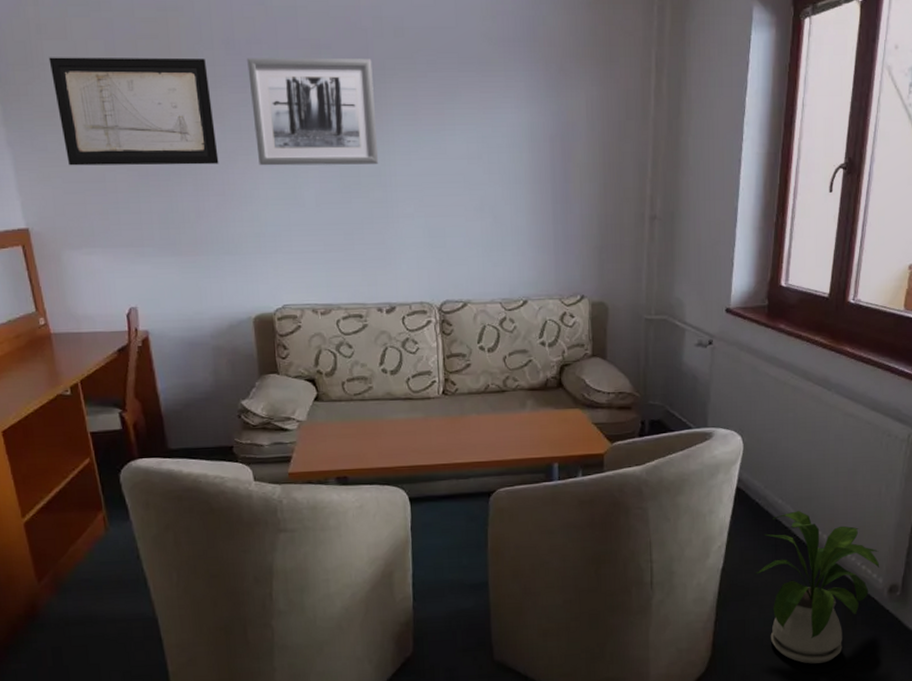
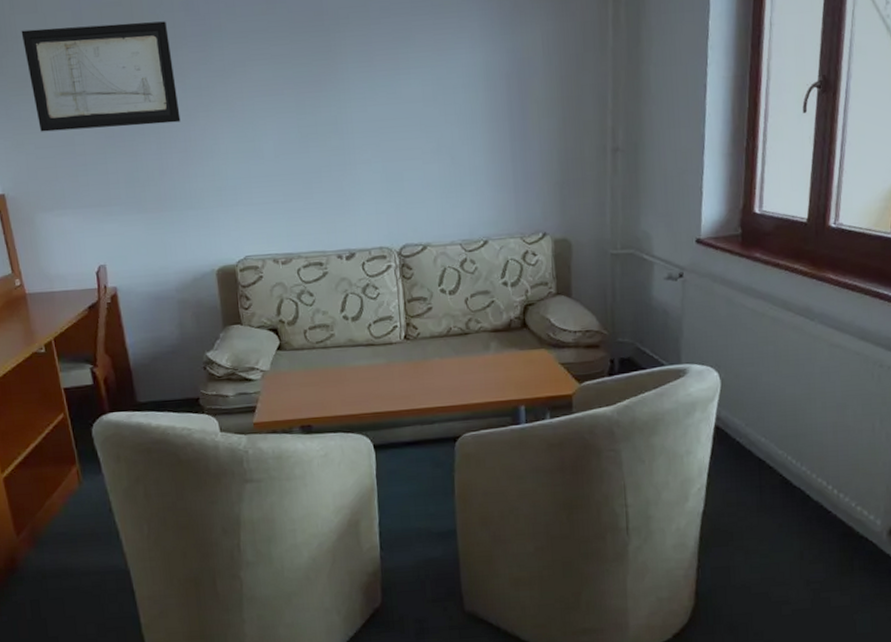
wall art: present [247,58,379,166] -> none [205,9,335,121]
house plant: present [755,511,880,664] -> none [738,449,877,613]

